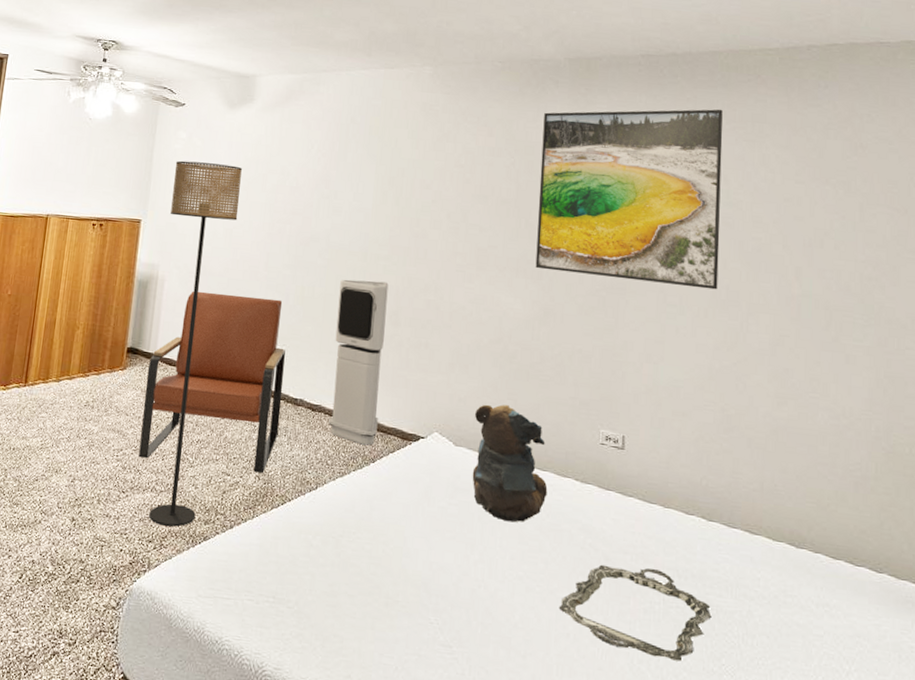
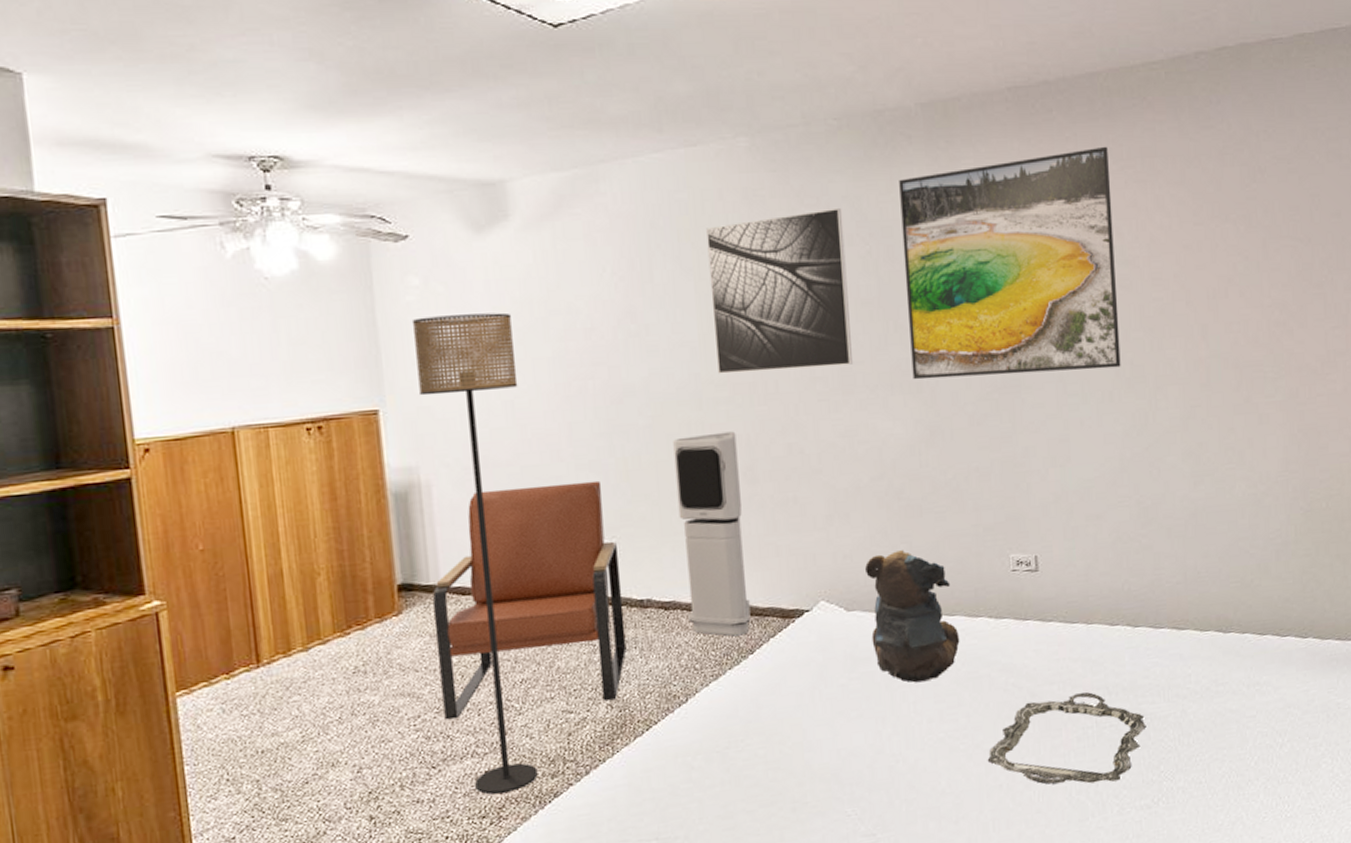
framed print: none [383,127,496,247] -> present [706,209,854,374]

